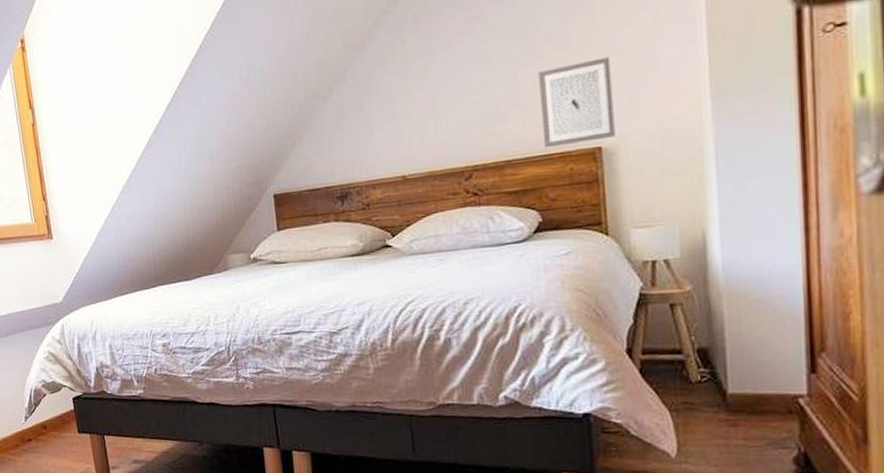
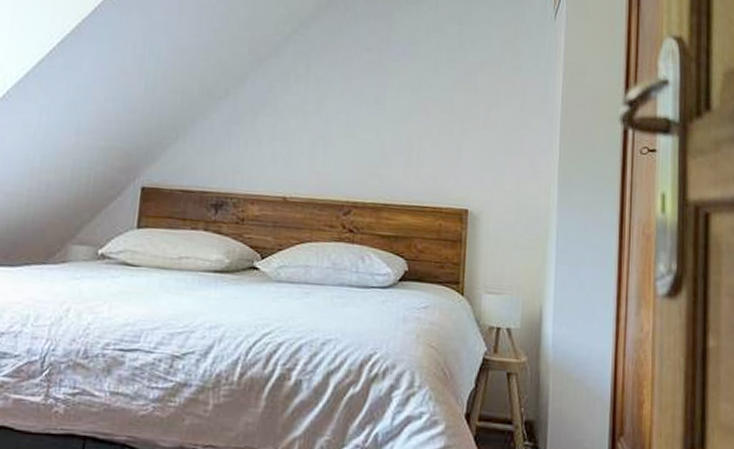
wall art: present [538,57,615,148] -> none [419,127,485,203]

